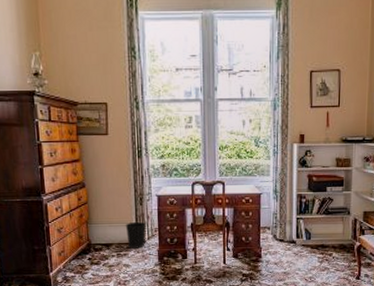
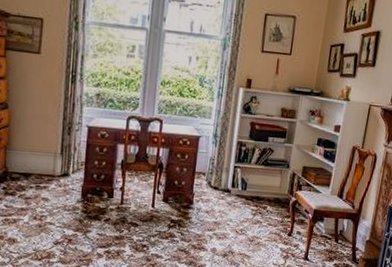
wastebasket: present [125,222,146,249] -> none [48,153,72,182]

